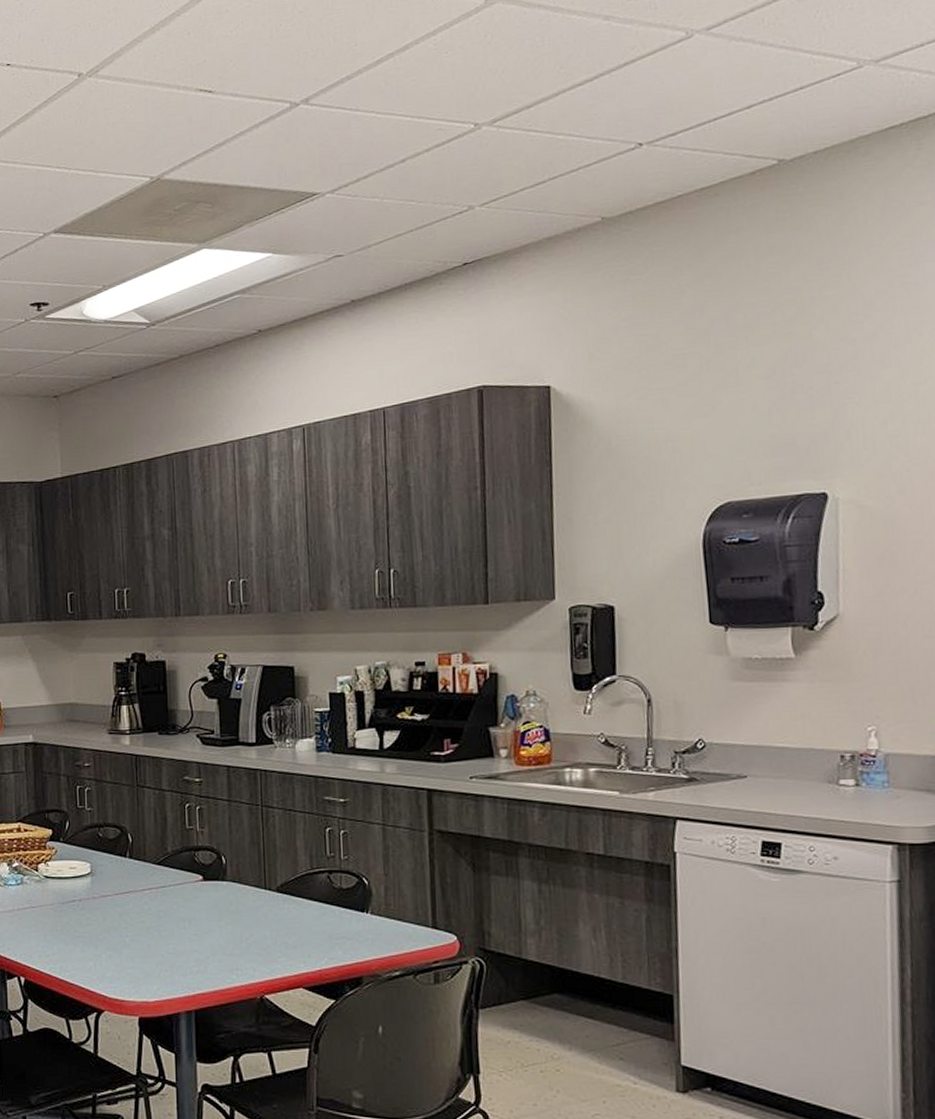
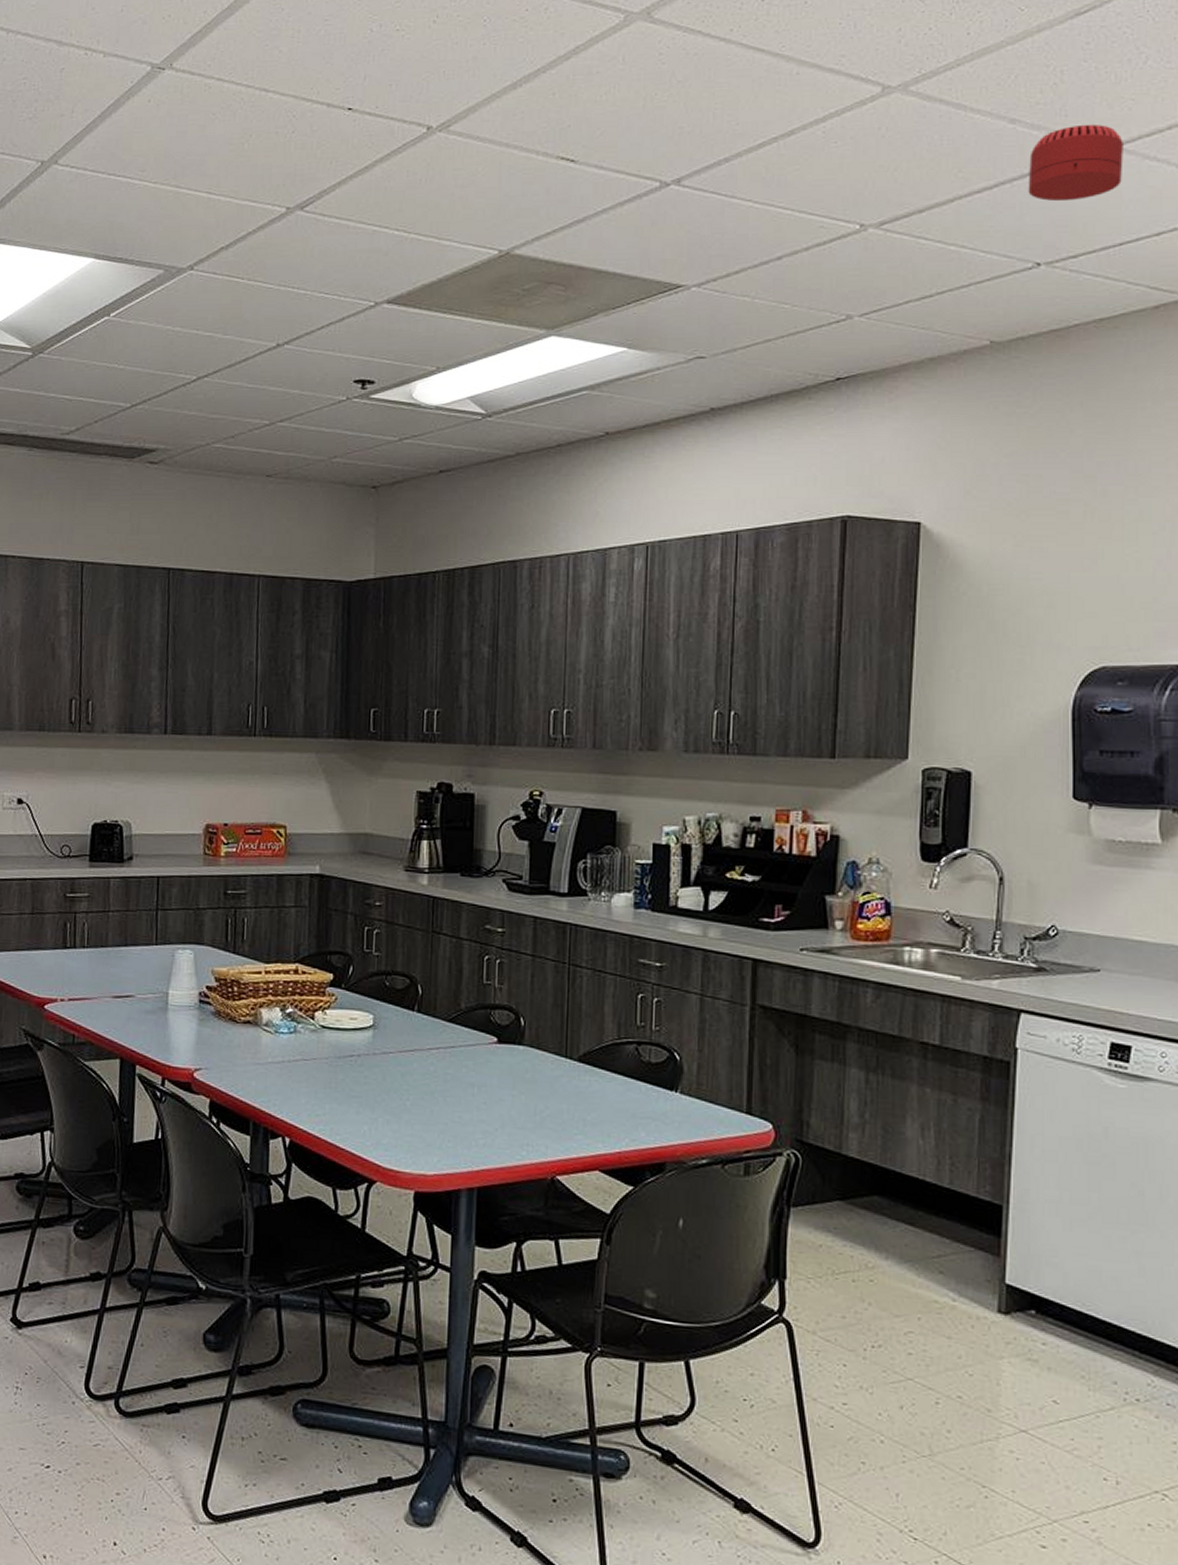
smoke detector: none [624,13,712,87] -> present [1028,124,1123,202]

